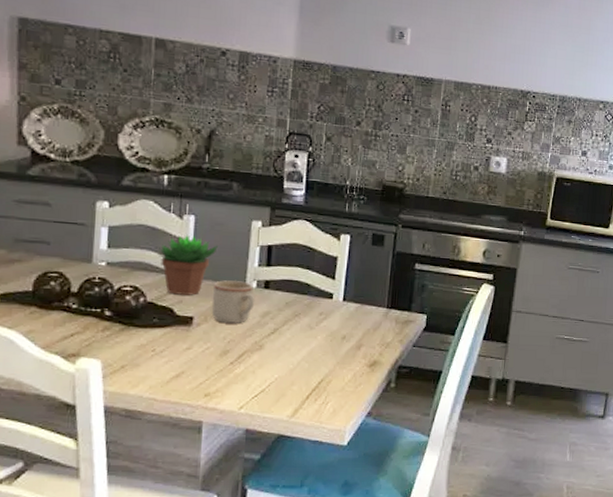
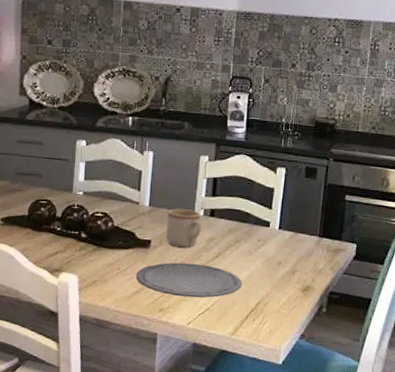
succulent plant: present [157,234,218,295] -> none [123,168,172,221]
plate: none [175,341,302,379] -> present [136,262,242,298]

